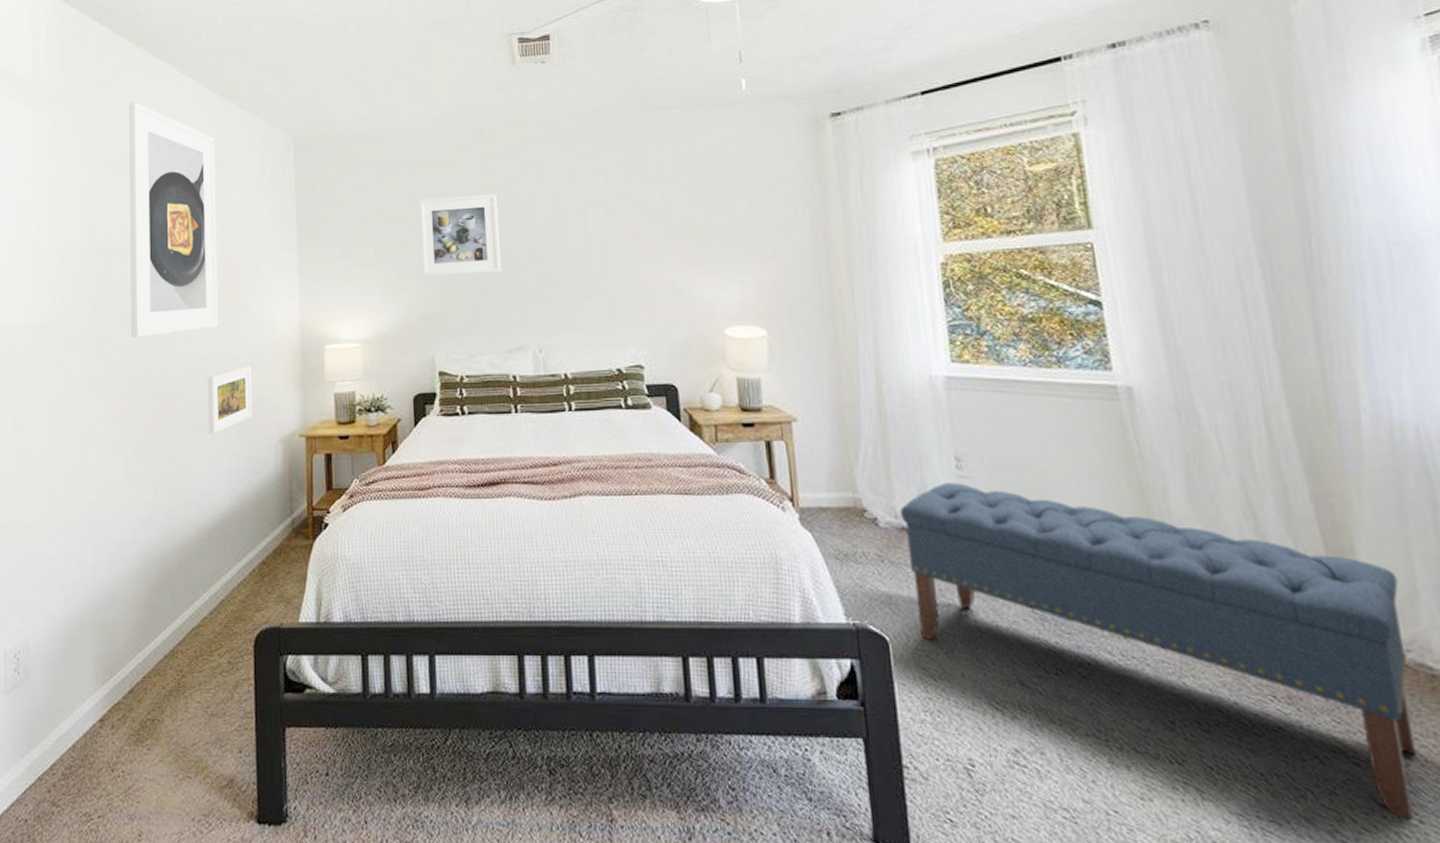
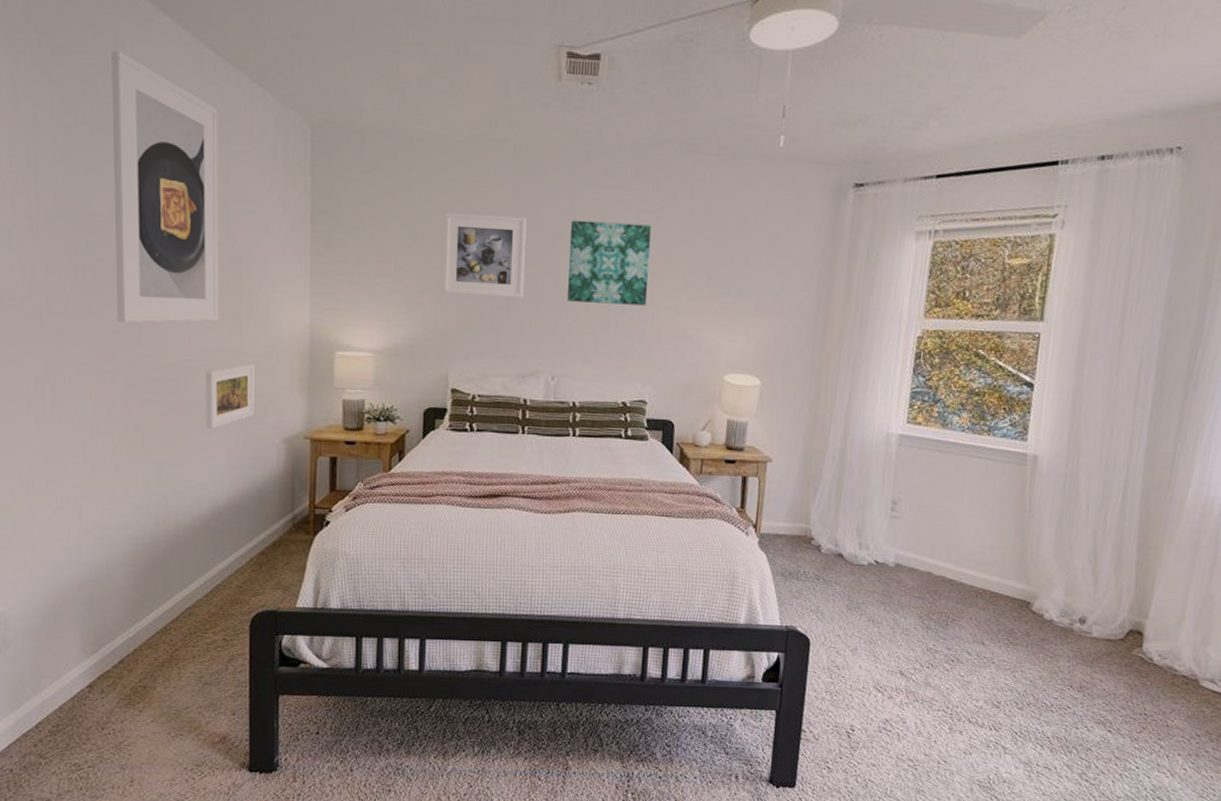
wall art: none [540,184,629,270] -> present [567,220,651,306]
bench: present [900,483,1417,821] -> none [836,521,1175,767]

